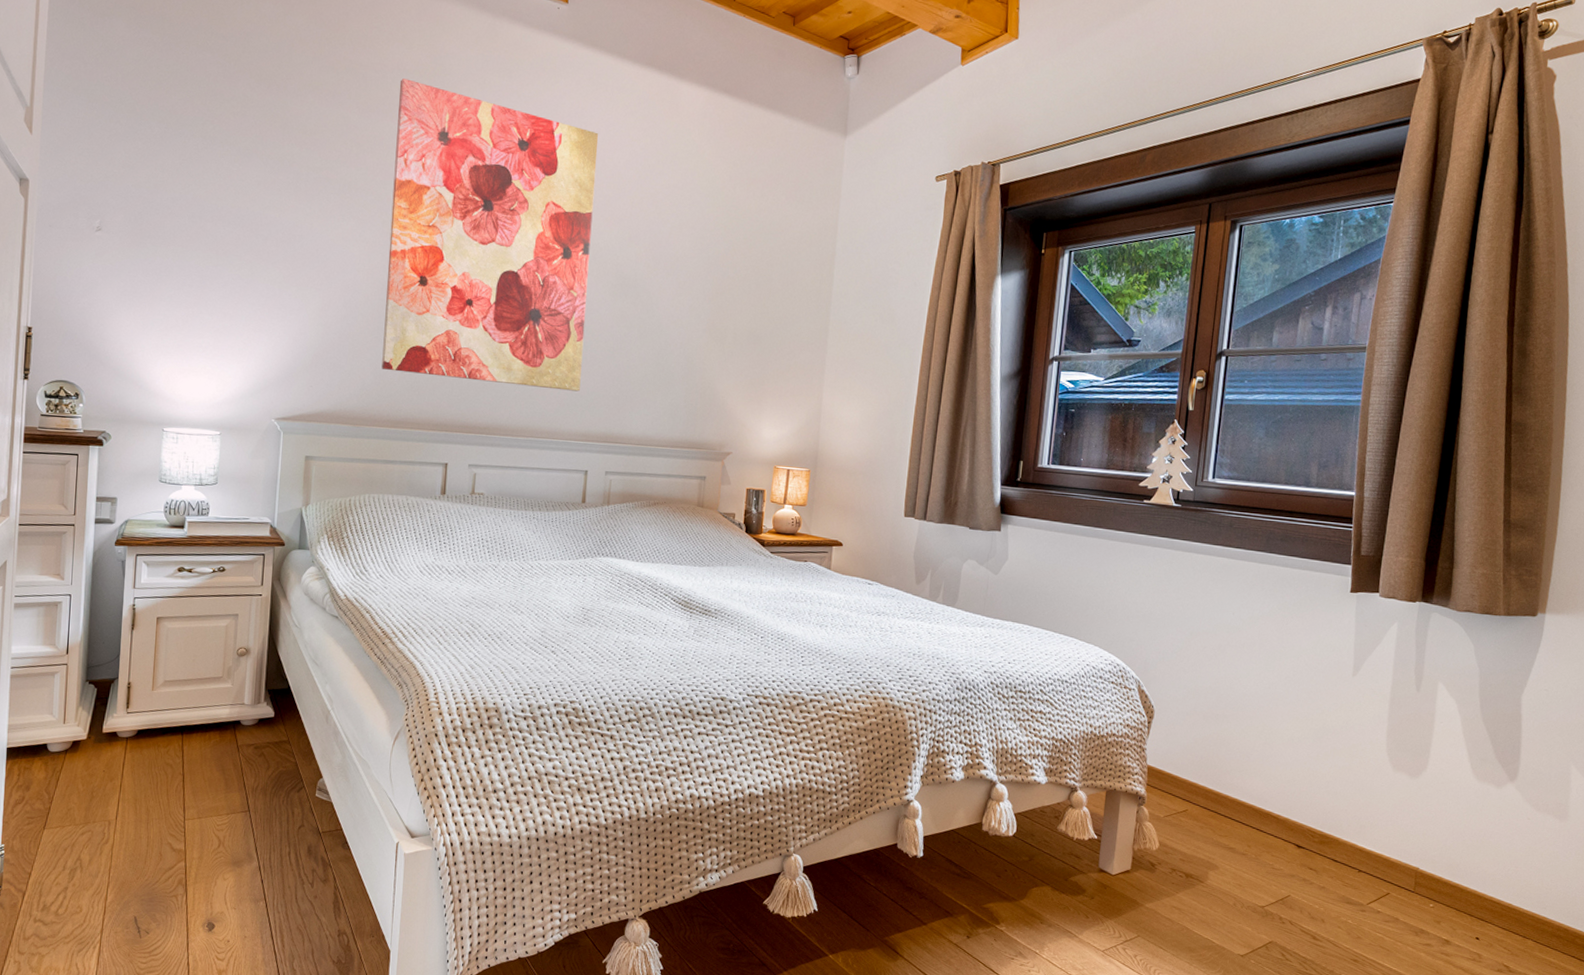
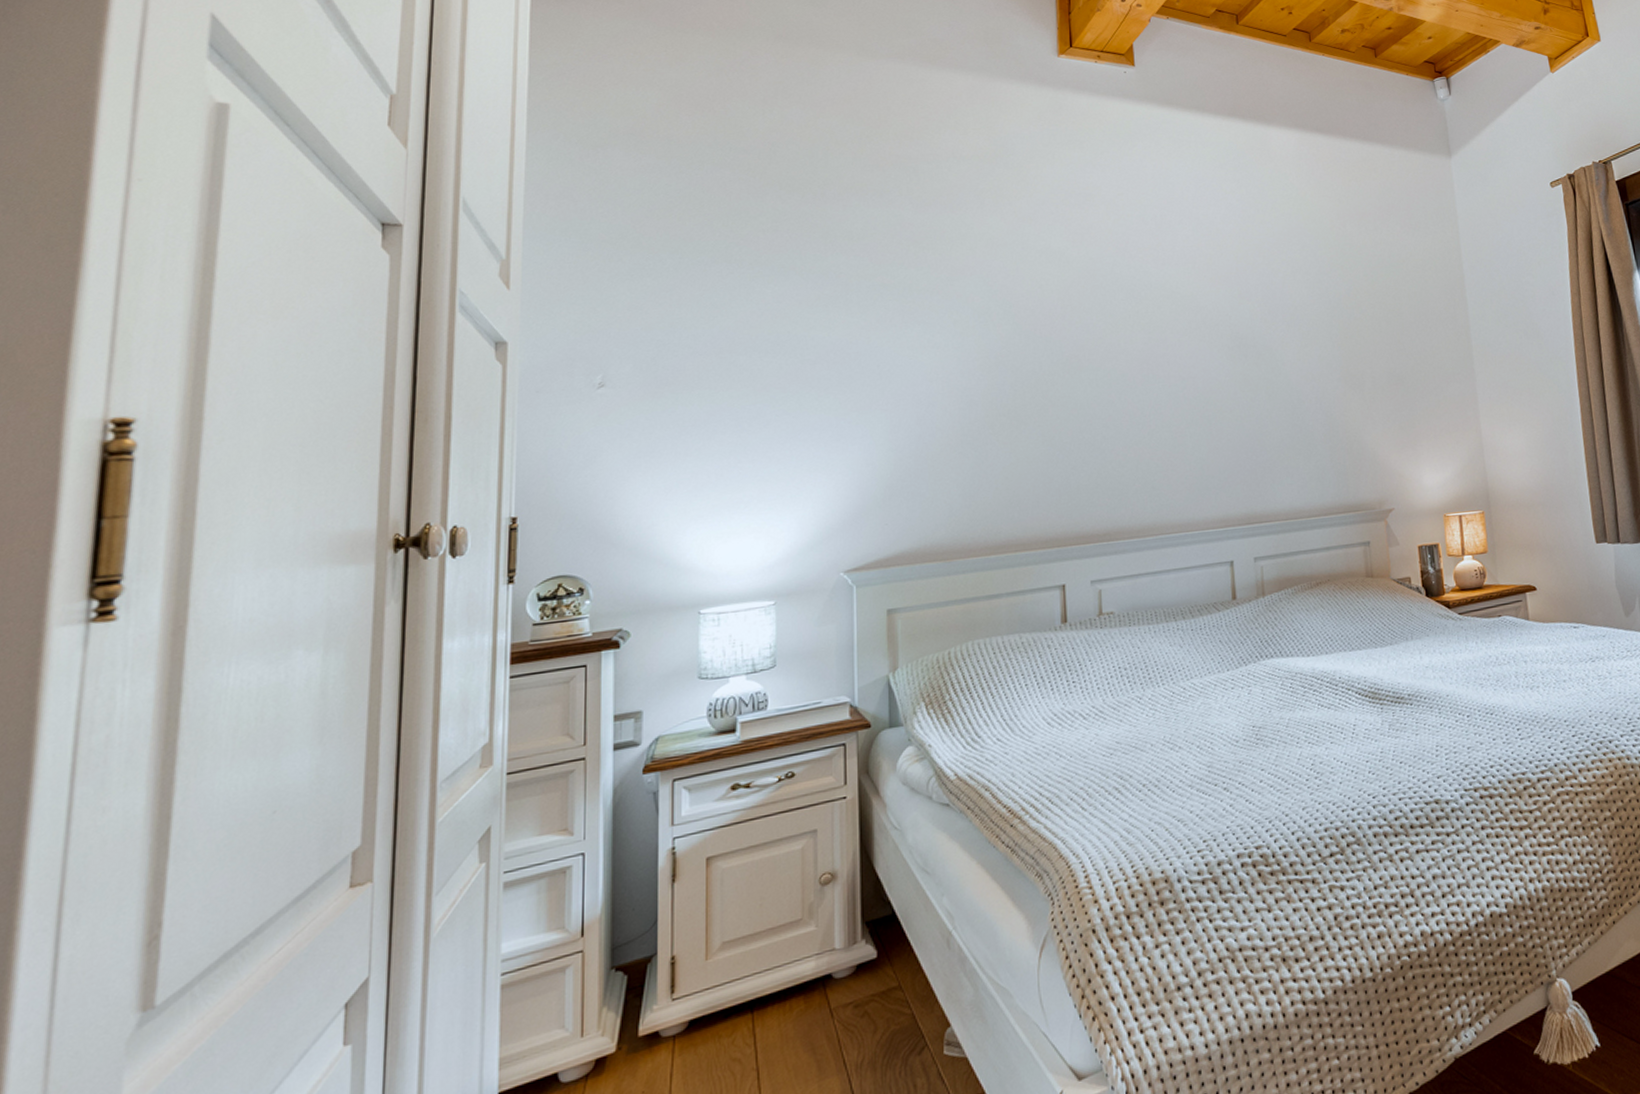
wall art: present [381,78,599,392] -> none [957,165,1210,489]

